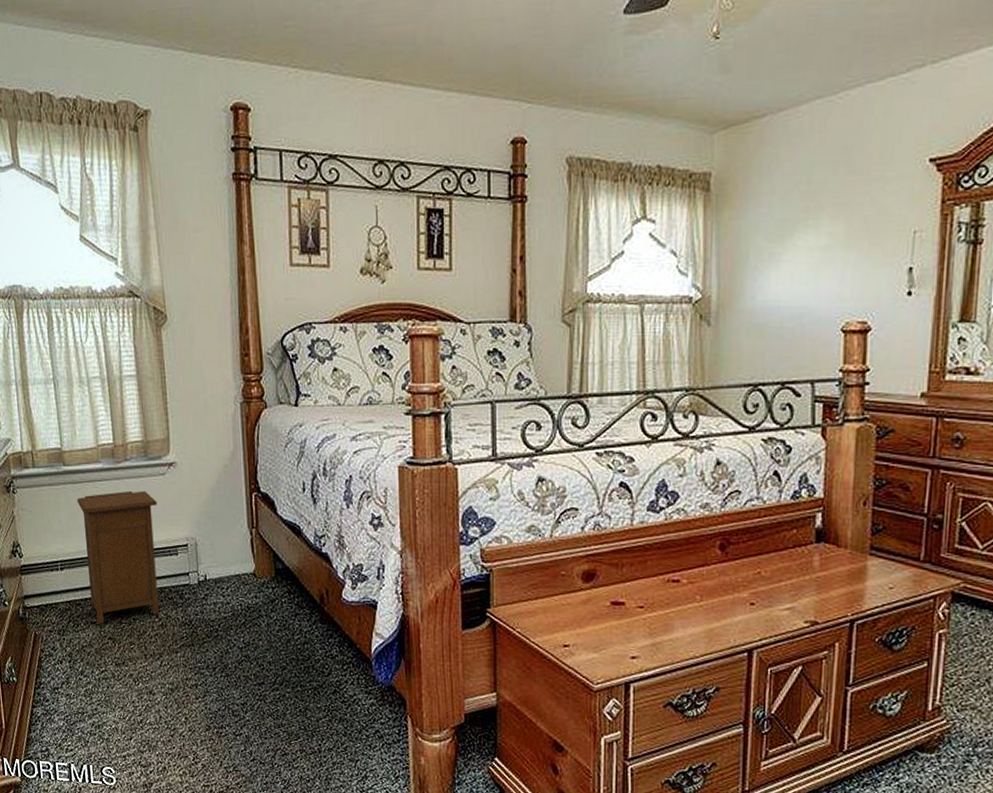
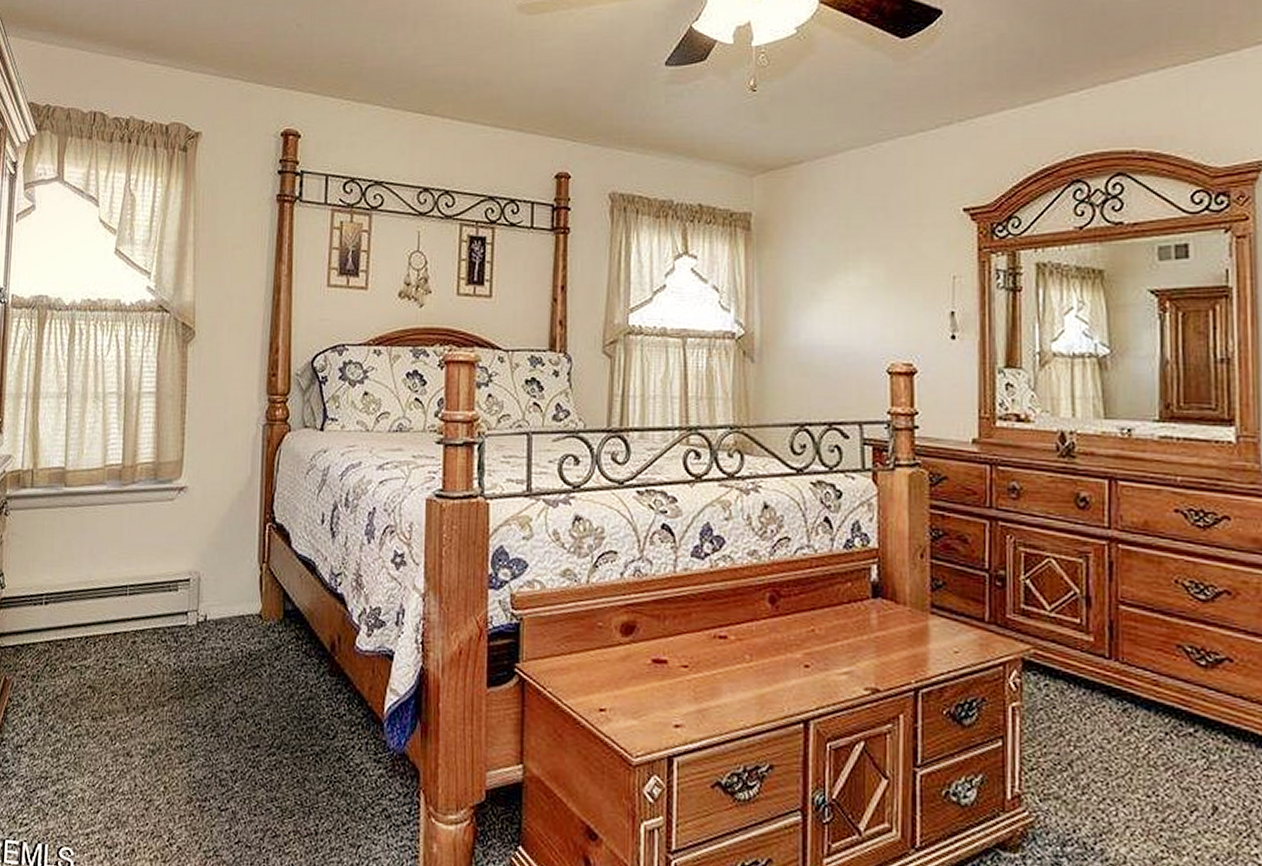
nightstand: present [77,490,159,624] -> none [74,516,162,670]

